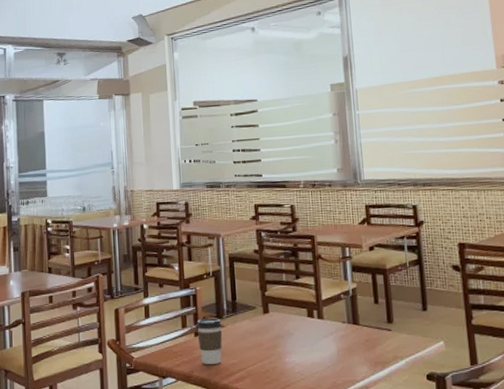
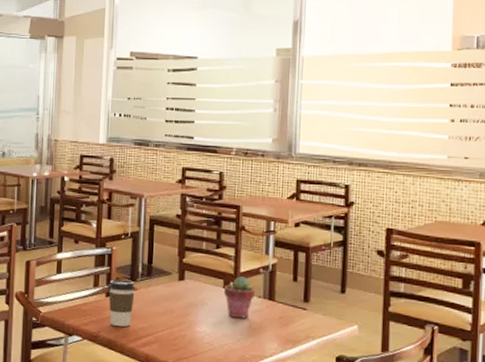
potted succulent: none [308,304,340,346] -> present [223,276,256,319]

